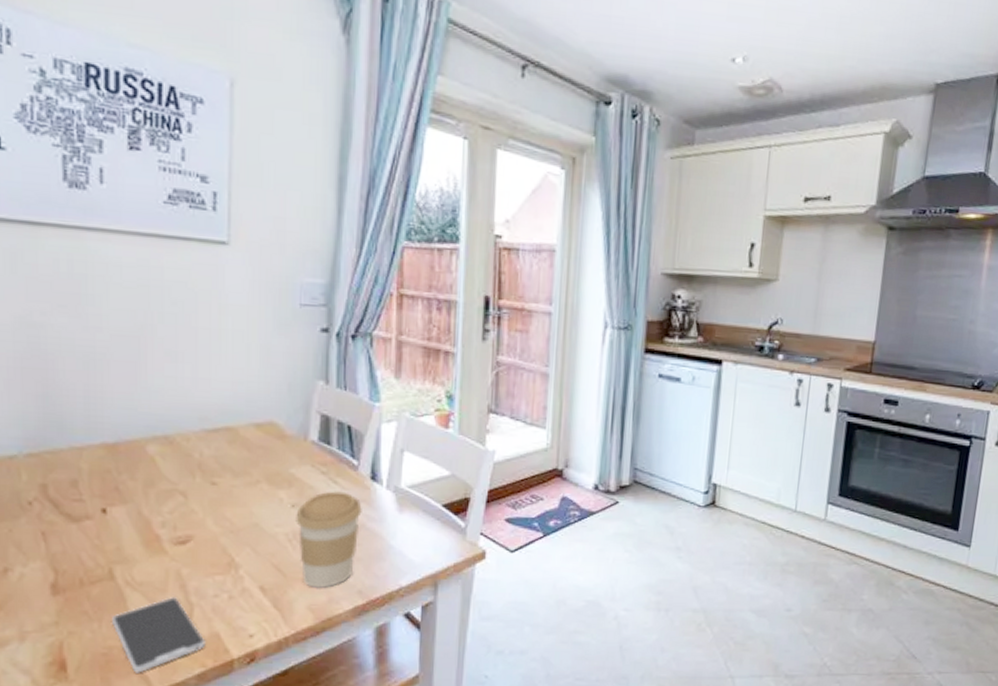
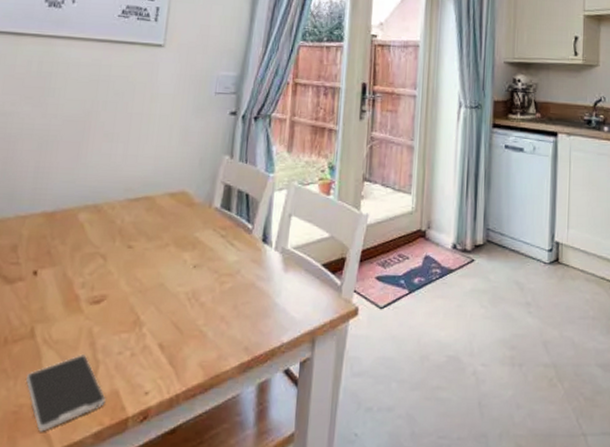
coffee cup: present [296,491,362,588] -> none [195,252,253,345]

